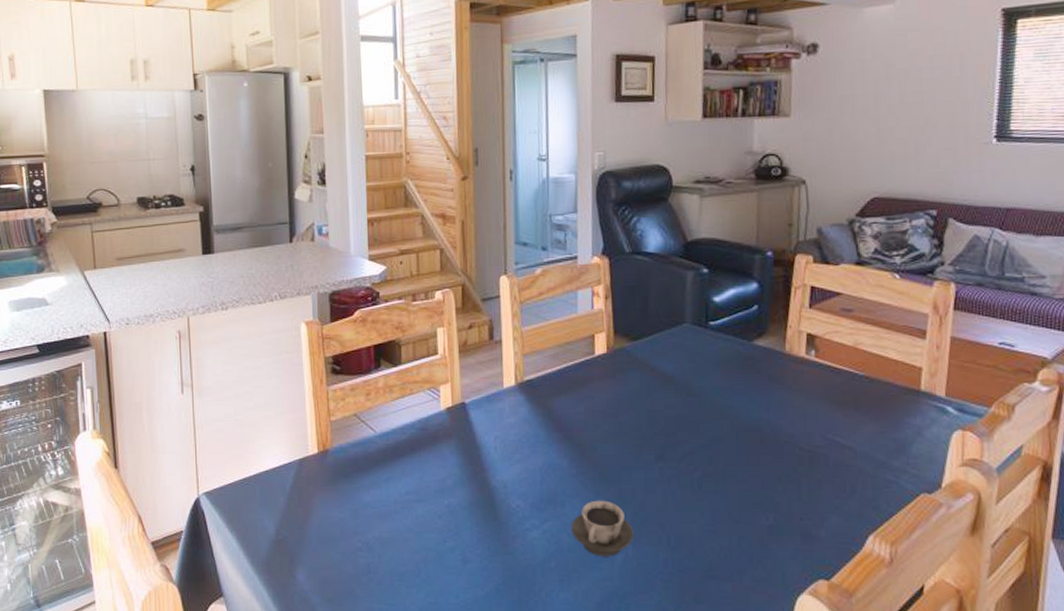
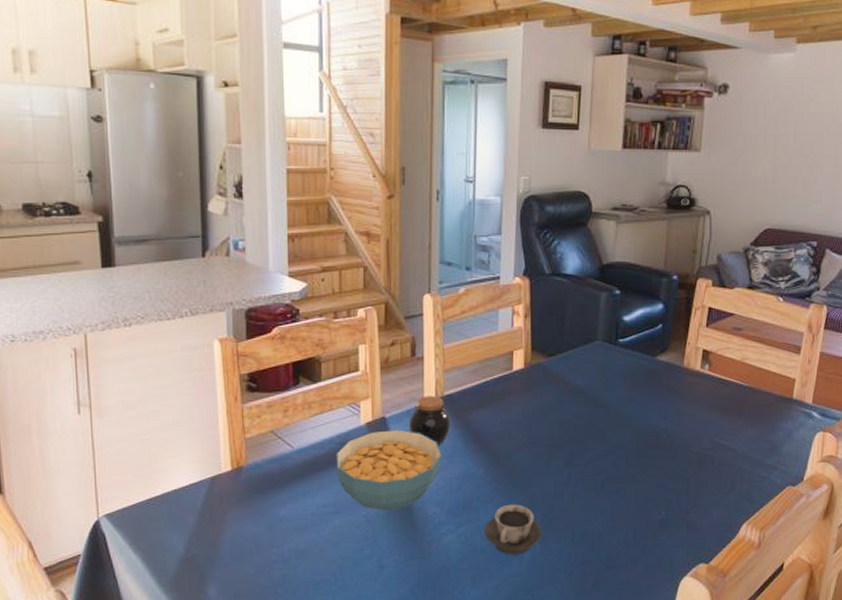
cereal bowl: none [417,416,524,502] -> present [336,430,442,511]
jar: none [488,381,532,435] -> present [408,396,451,447]

